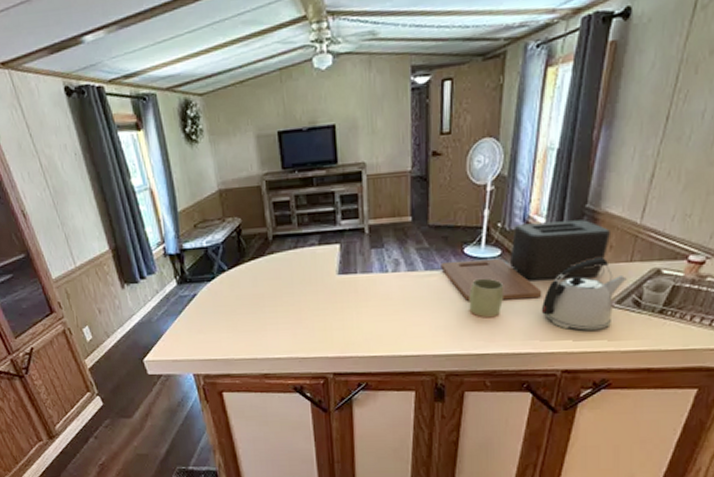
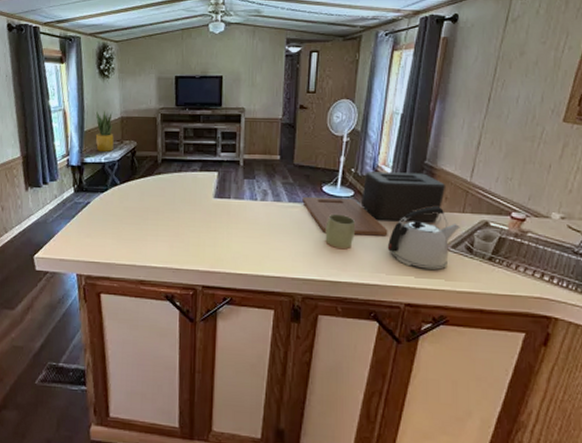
planter: none [186,184,215,234] -> present [94,111,114,152]

